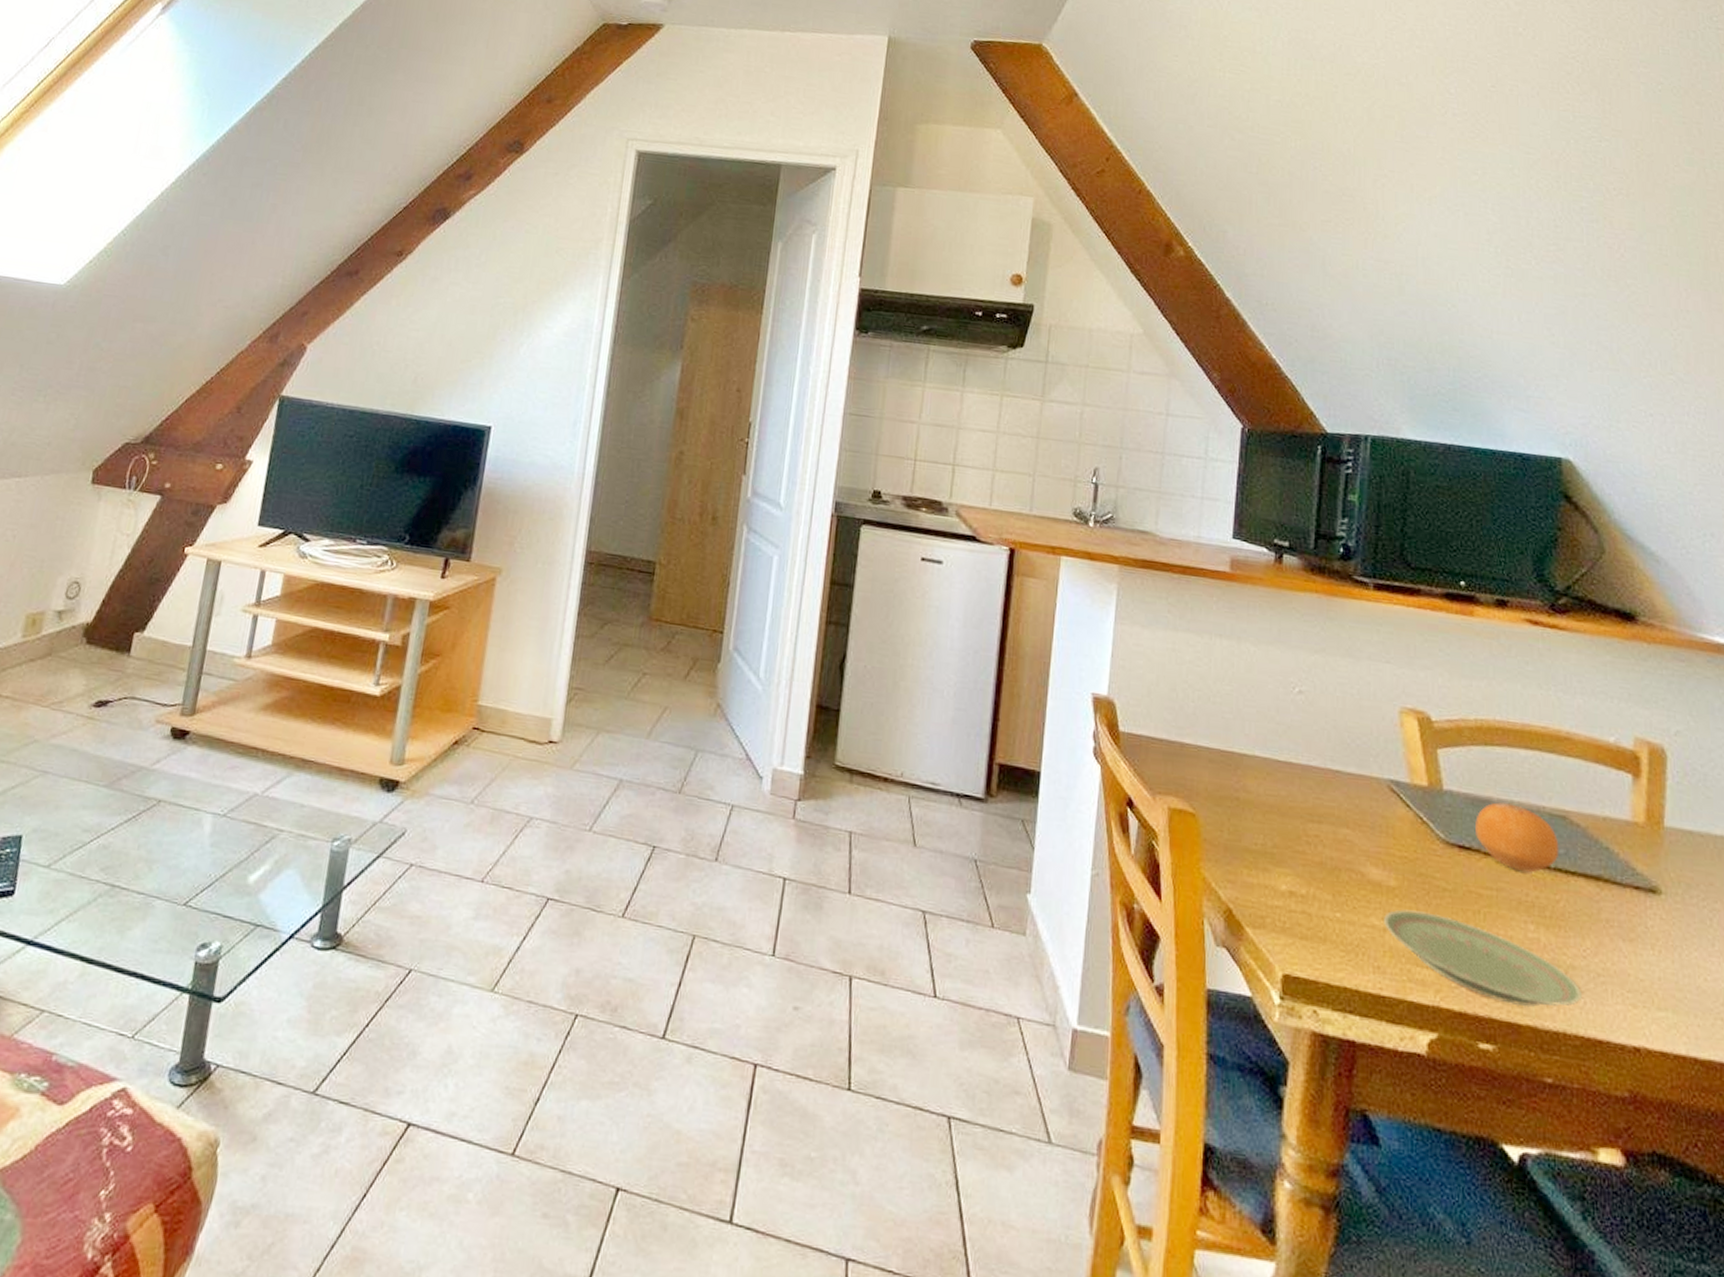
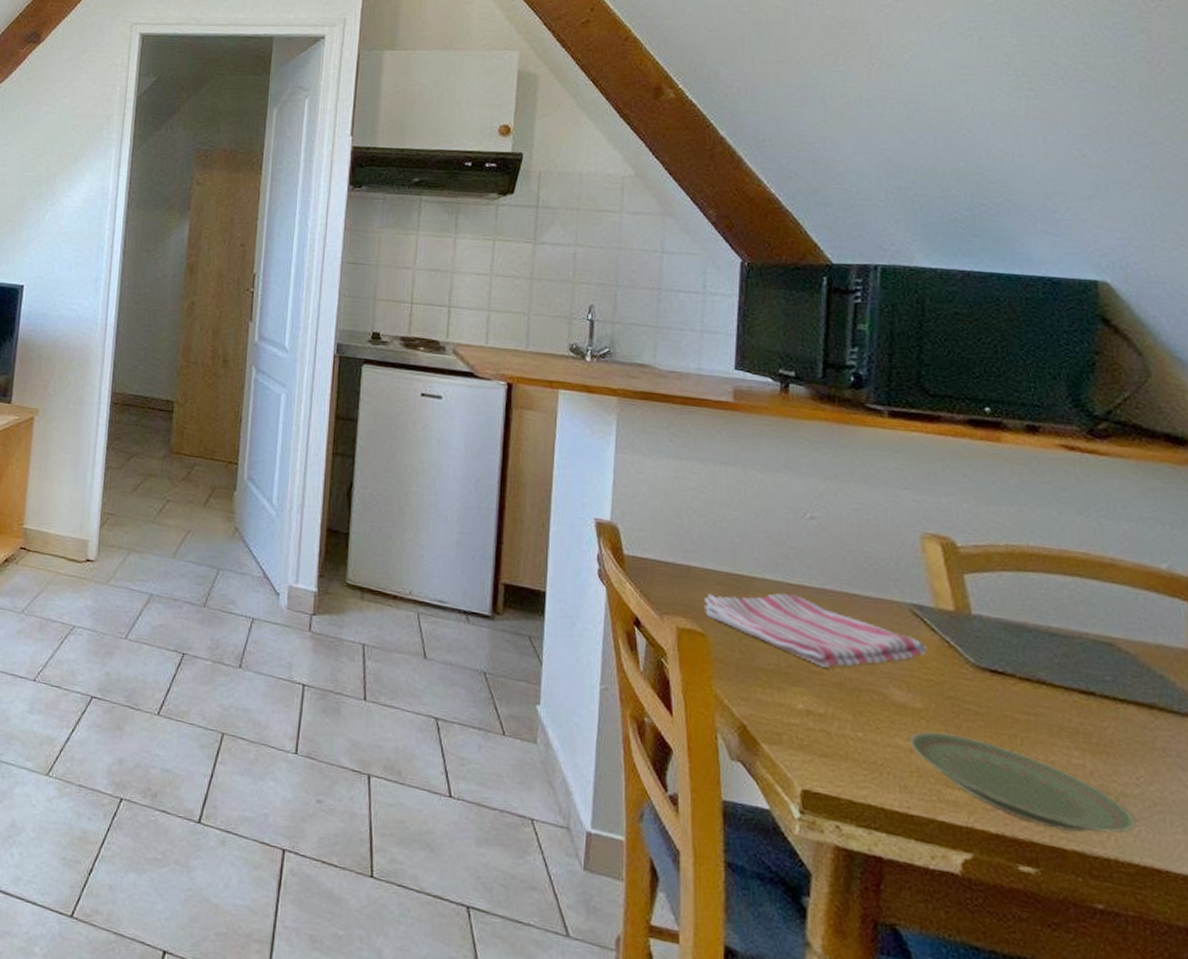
dish towel: none [1196,770,1402,847] -> present [705,593,927,668]
fruit: present [1475,802,1559,874] -> none [1009,628,1106,700]

